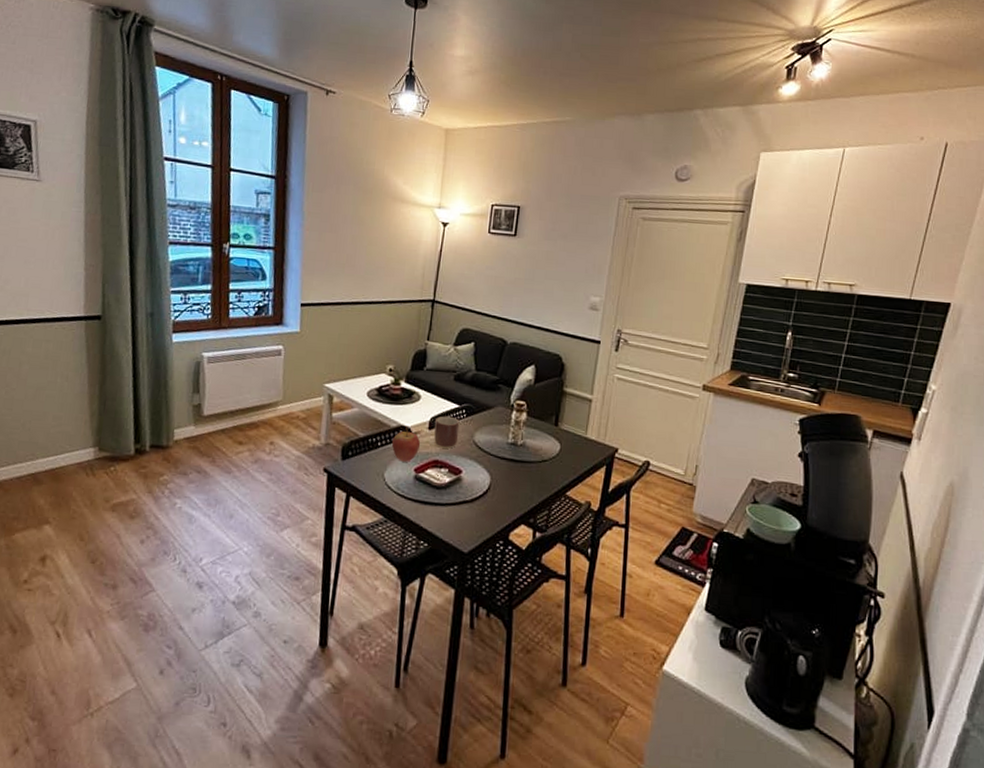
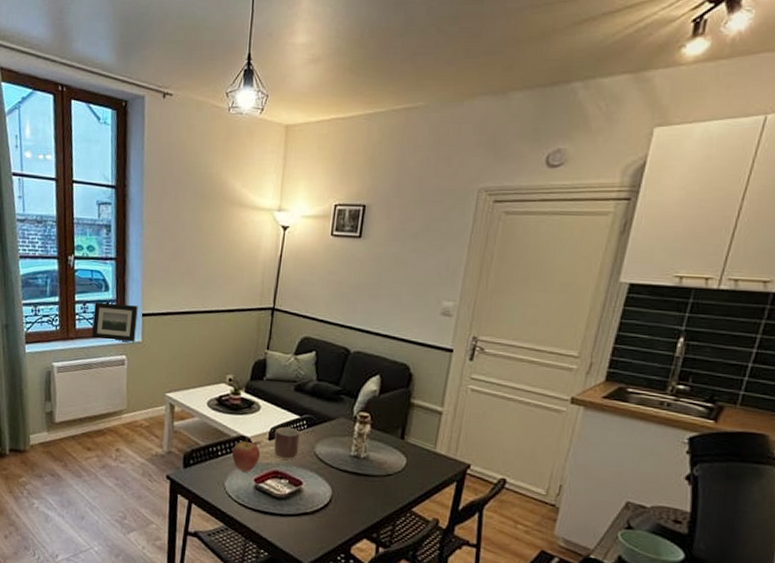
picture frame: none [246,291,297,332] -> present [92,302,138,342]

